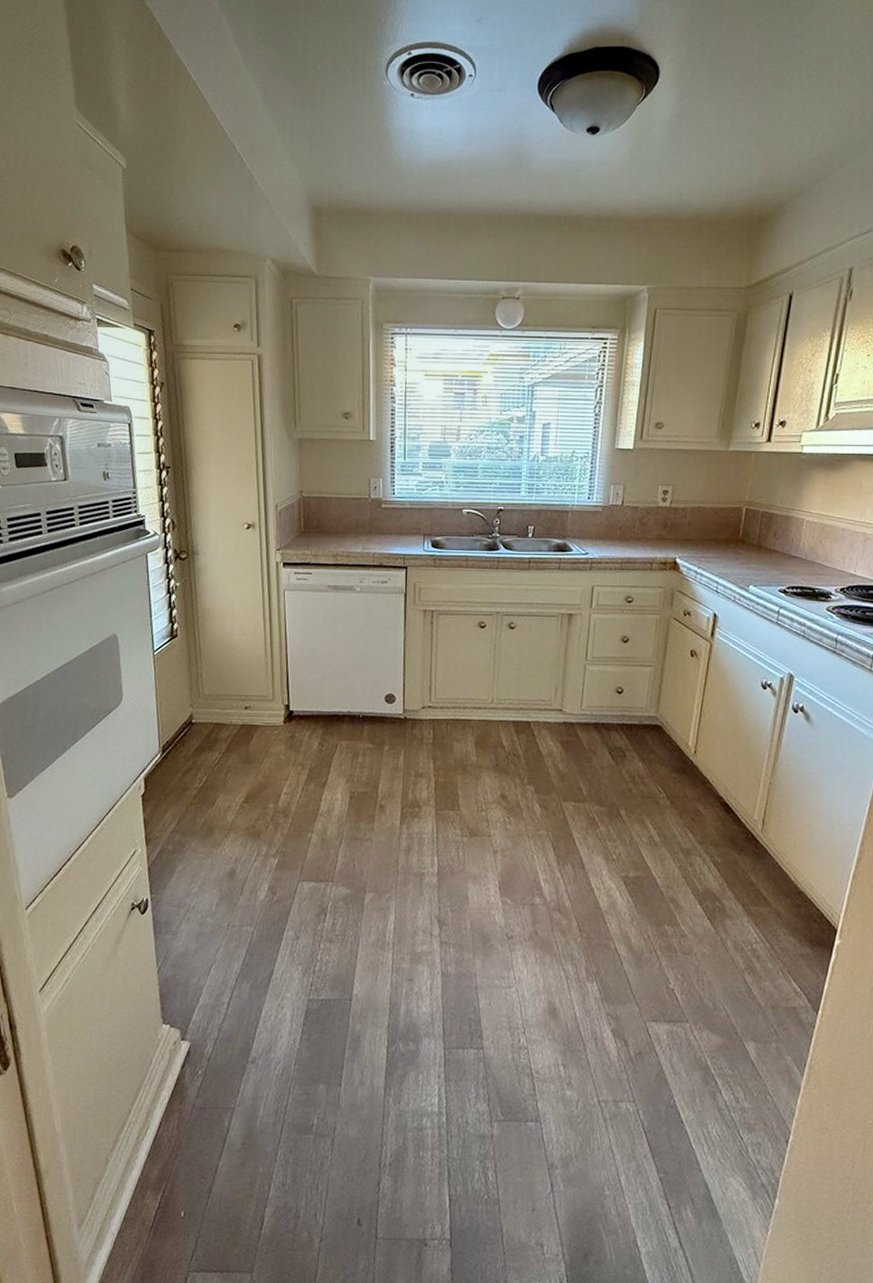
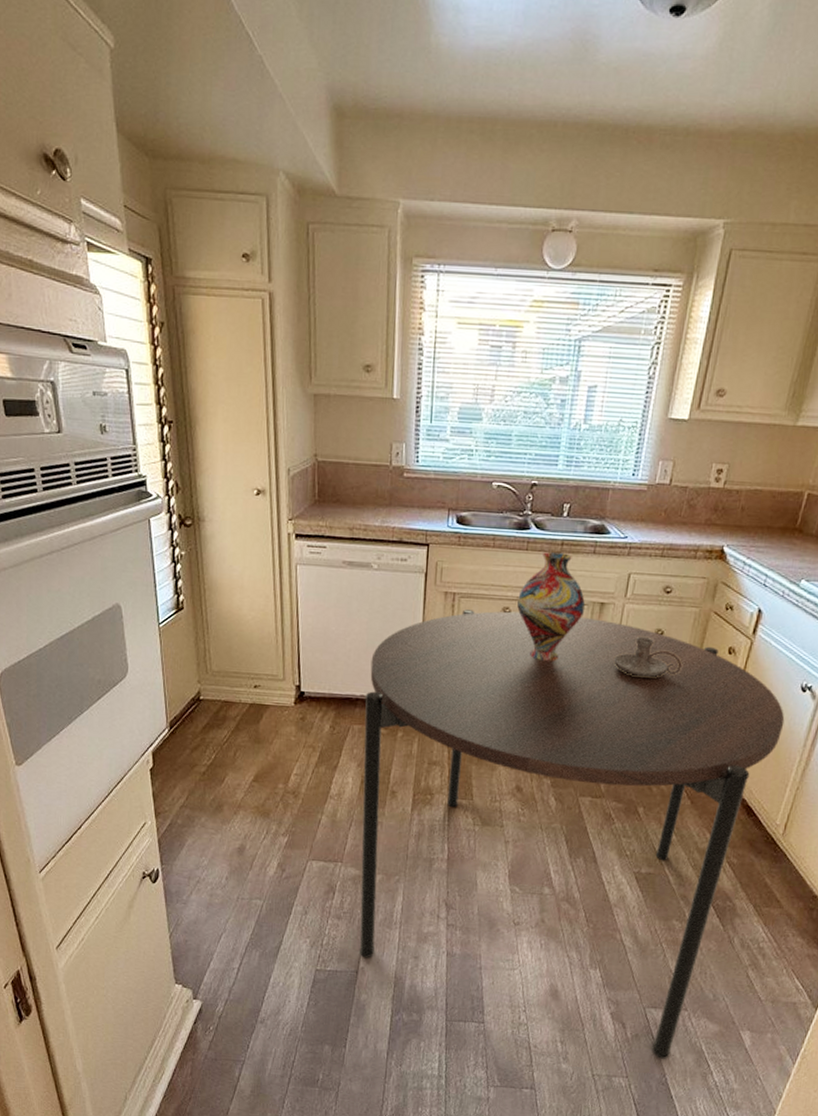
dining table: none [351,625,750,1078] -> present [359,609,785,1059]
vase: none [492,570,554,671] -> present [517,552,585,661]
candle holder: none [585,643,649,682] -> present [614,636,682,678]

